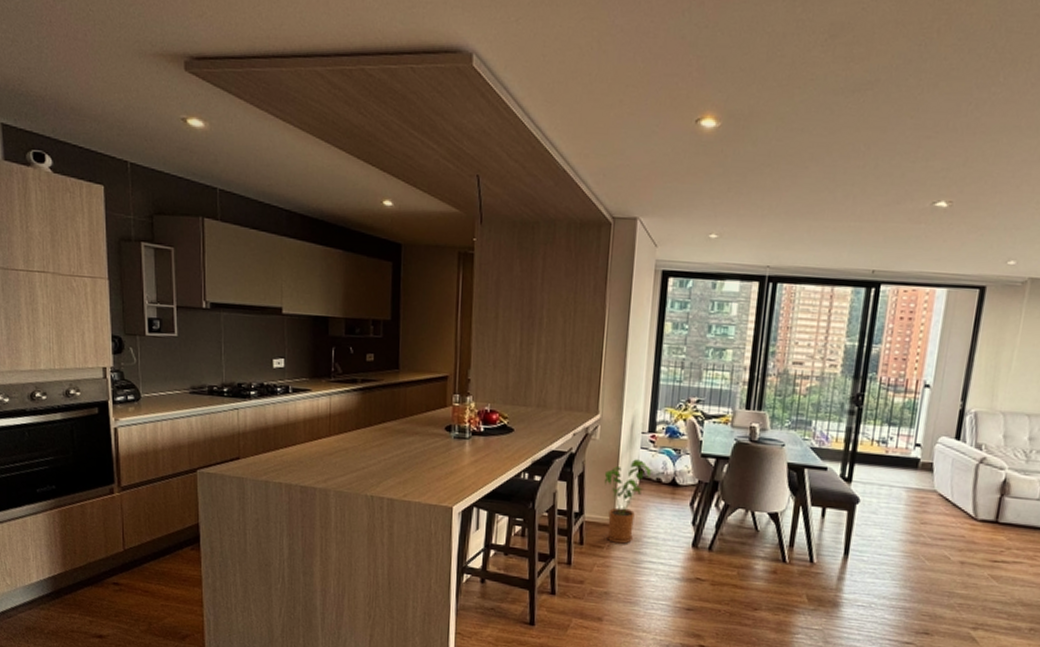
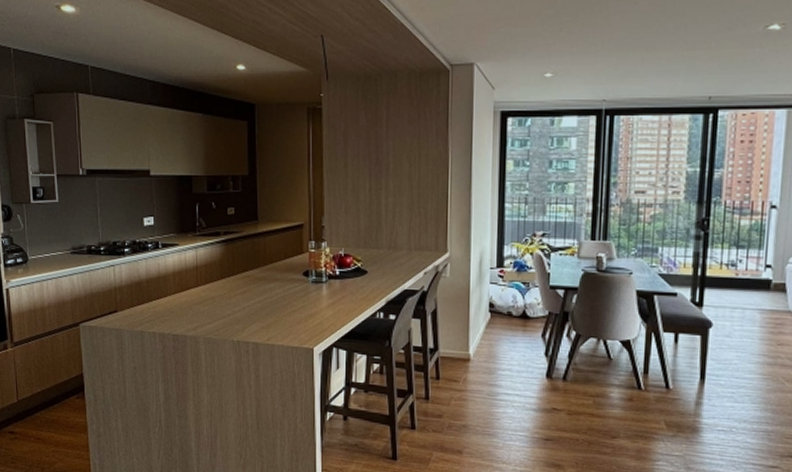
house plant: present [603,459,654,544] -> none [456,294,504,377]

